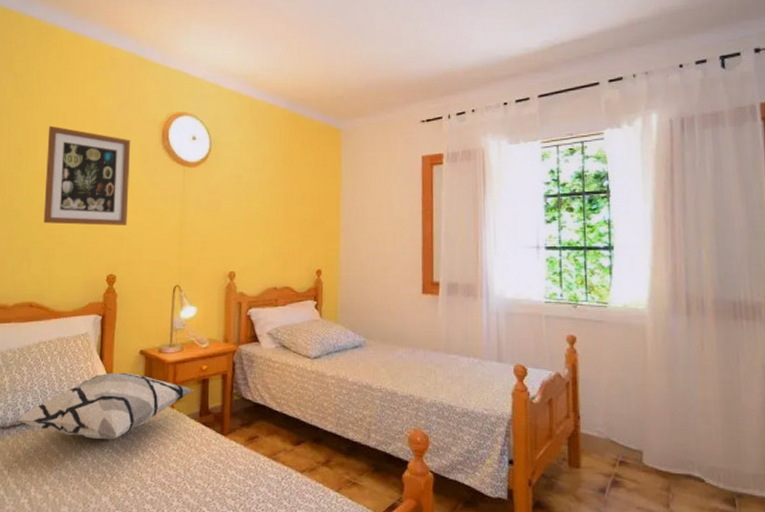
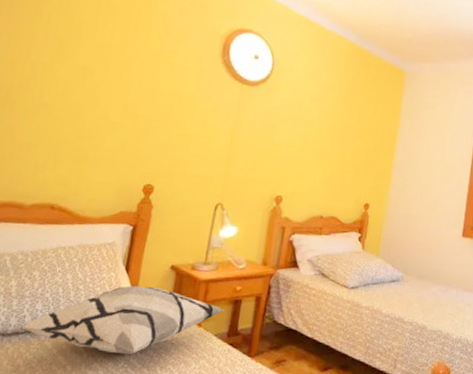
wall art: present [43,126,131,226] -> none [78,19,188,136]

